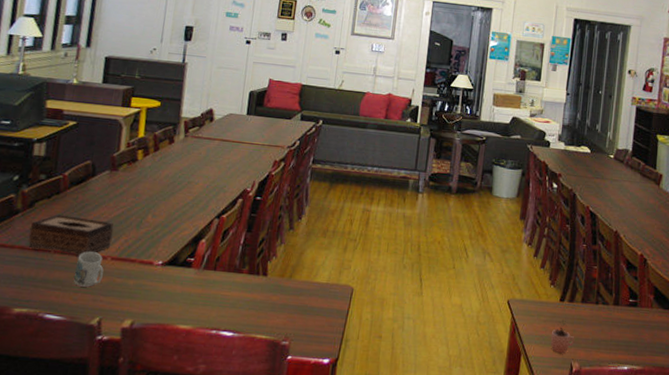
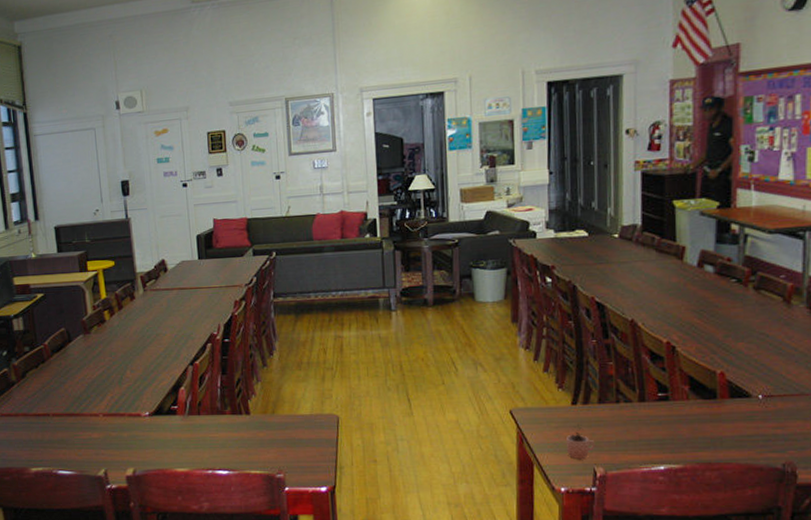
tissue box: present [28,214,114,256] -> none [27,381,100,416]
mug: present [73,251,104,287] -> none [74,411,99,443]

